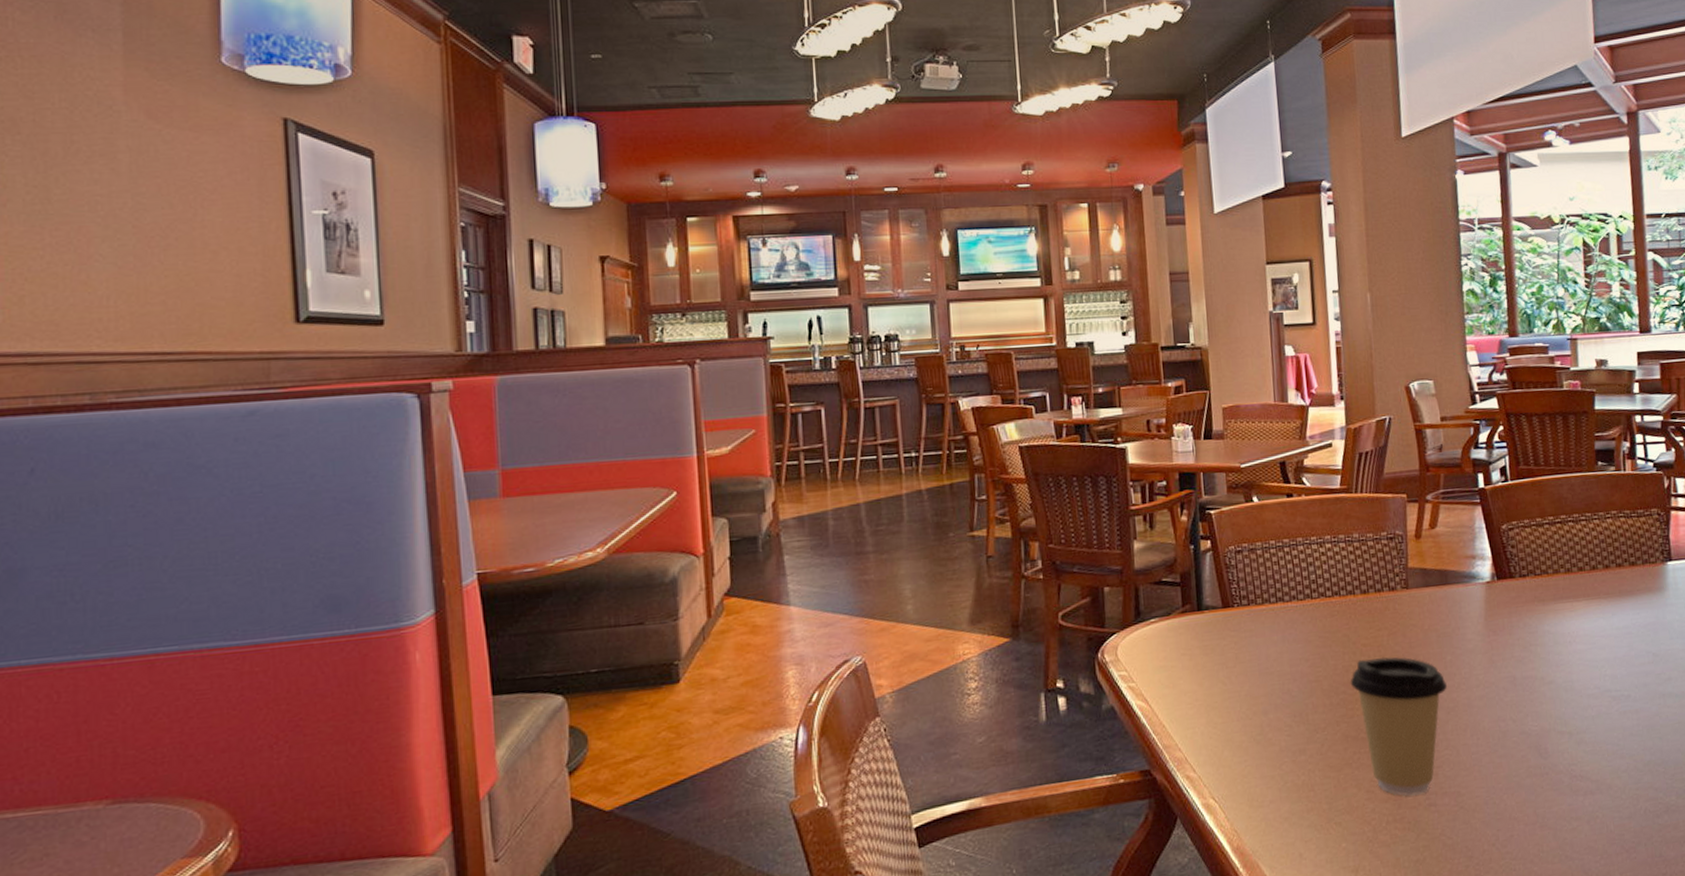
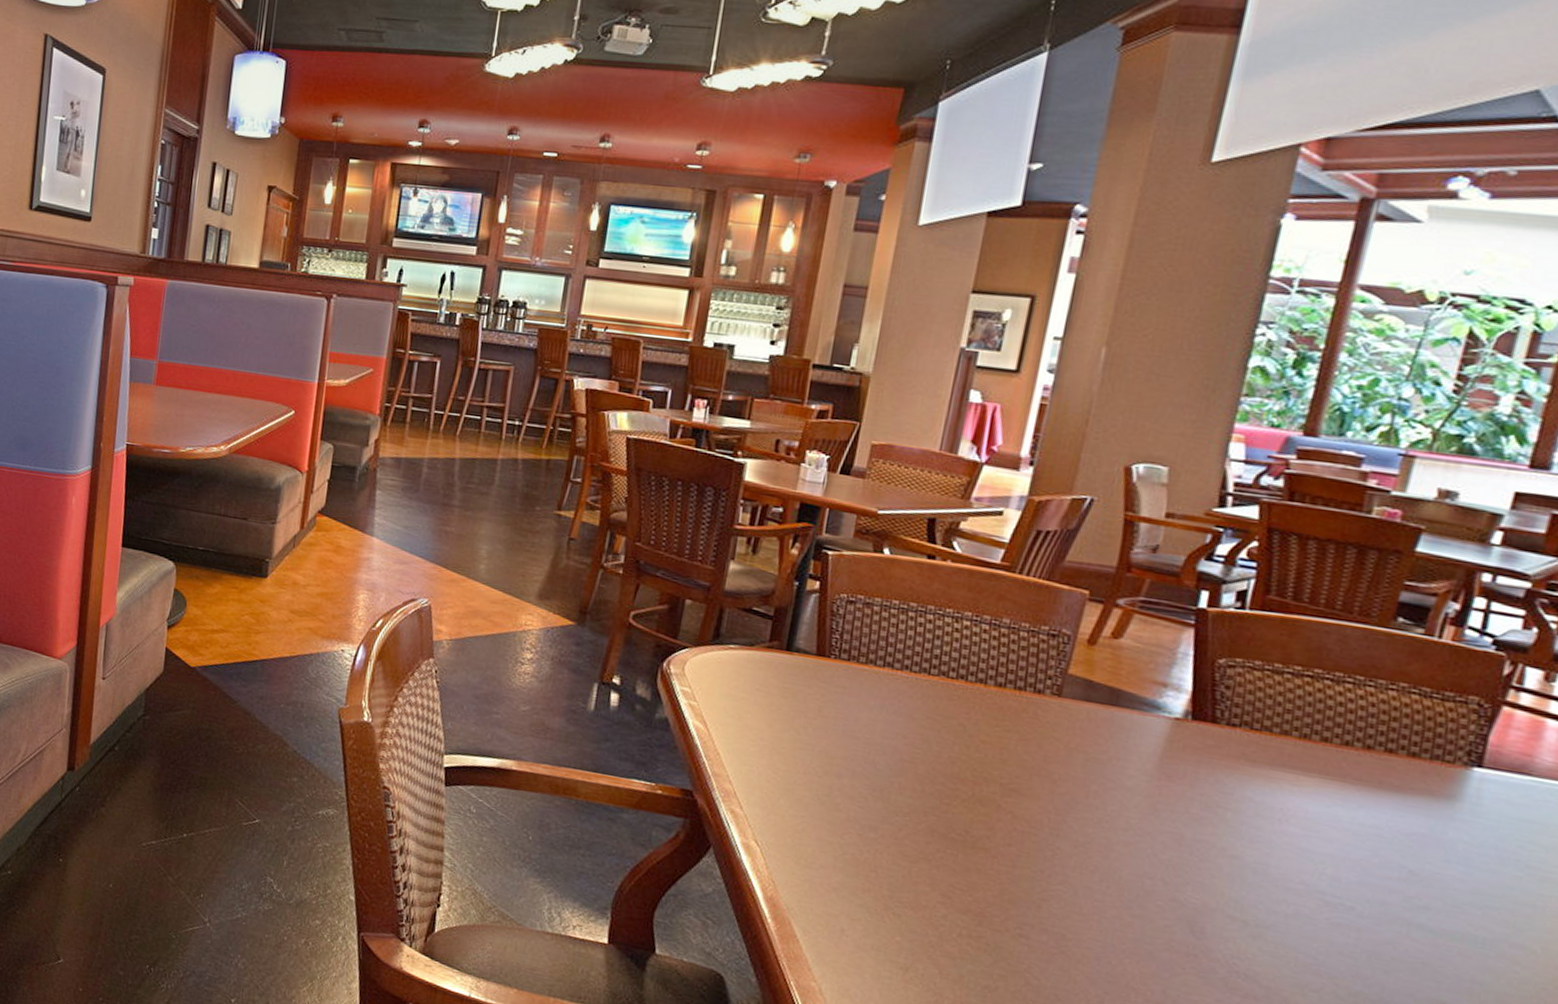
coffee cup: present [1350,656,1447,796] -> none [953,755,1083,921]

